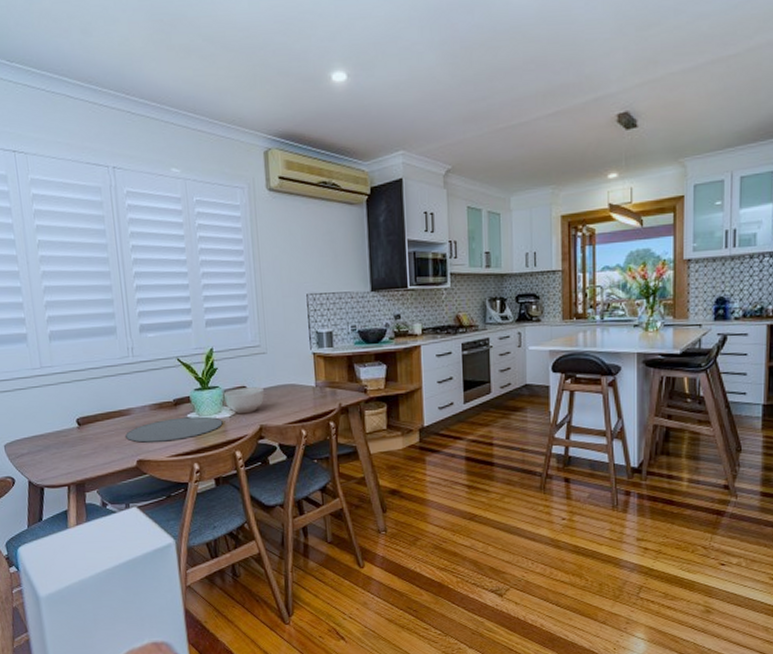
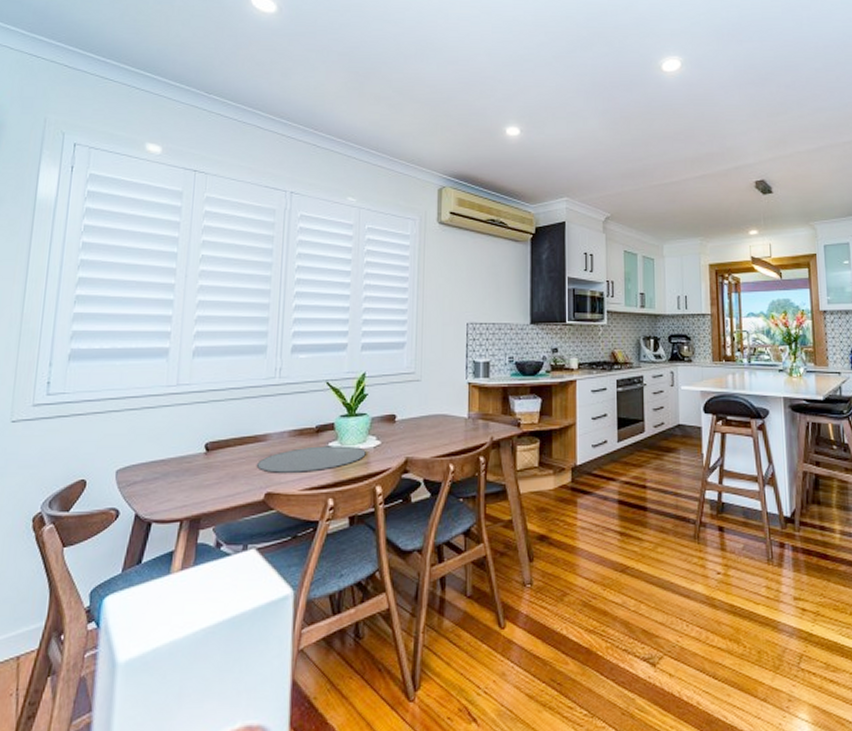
bowl: present [223,387,265,414] -> none [370,416,415,445]

